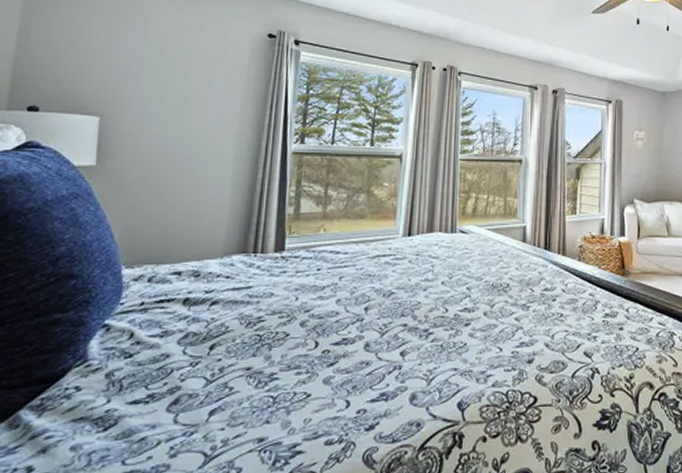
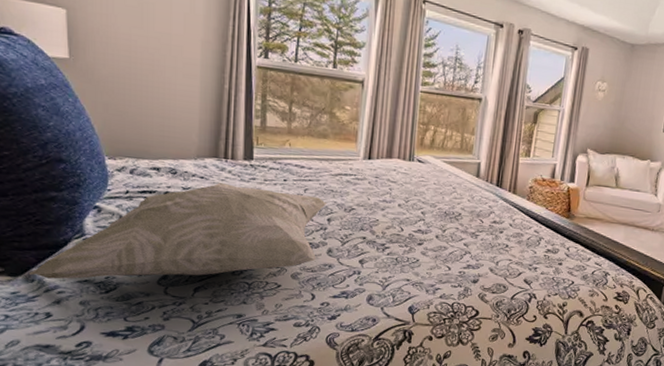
decorative pillow: none [15,281,365,421] -> present [29,183,327,279]

